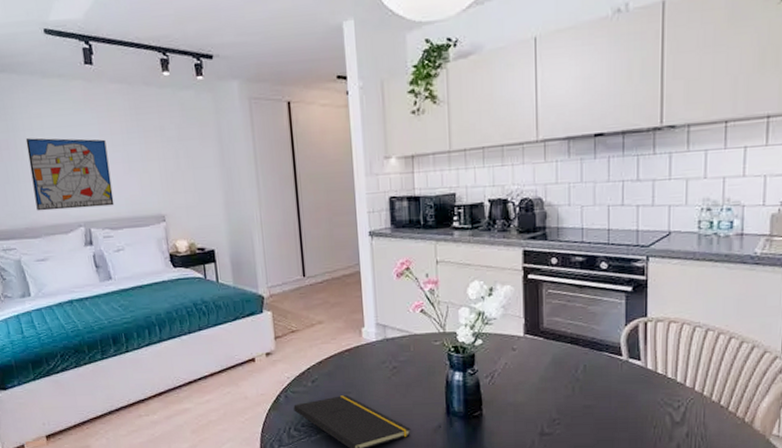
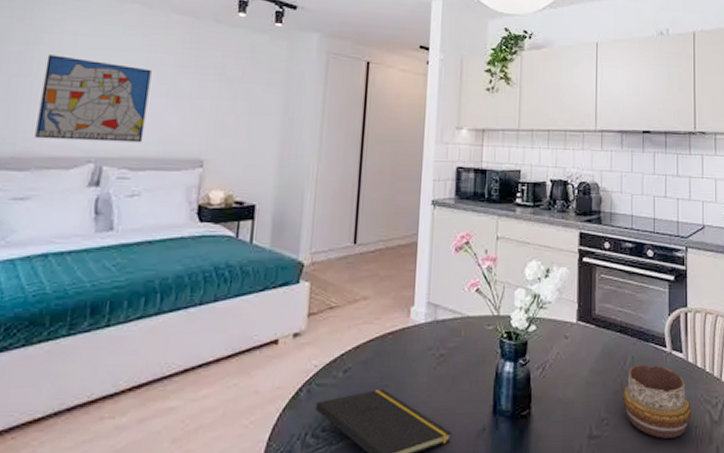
decorative bowl: none [574,372,650,436] -> present [622,365,691,439]

